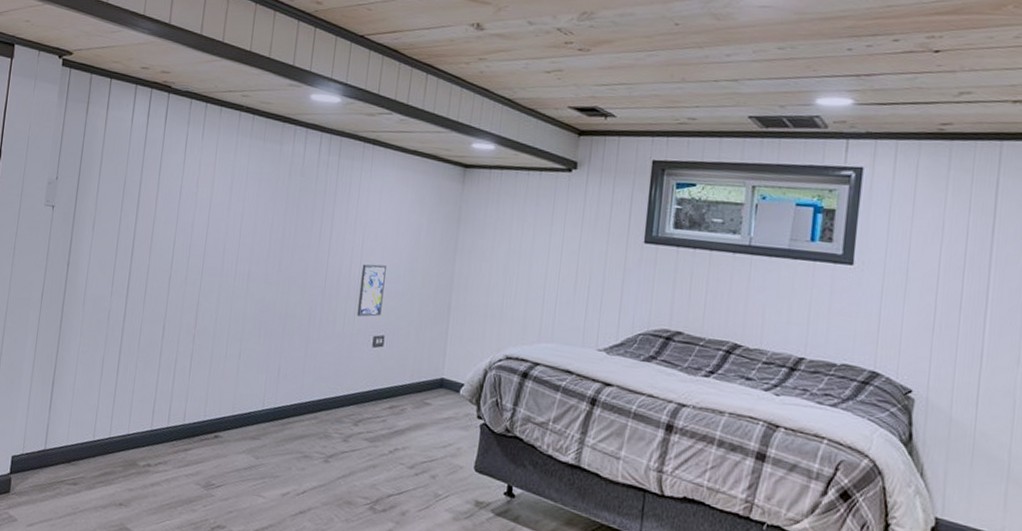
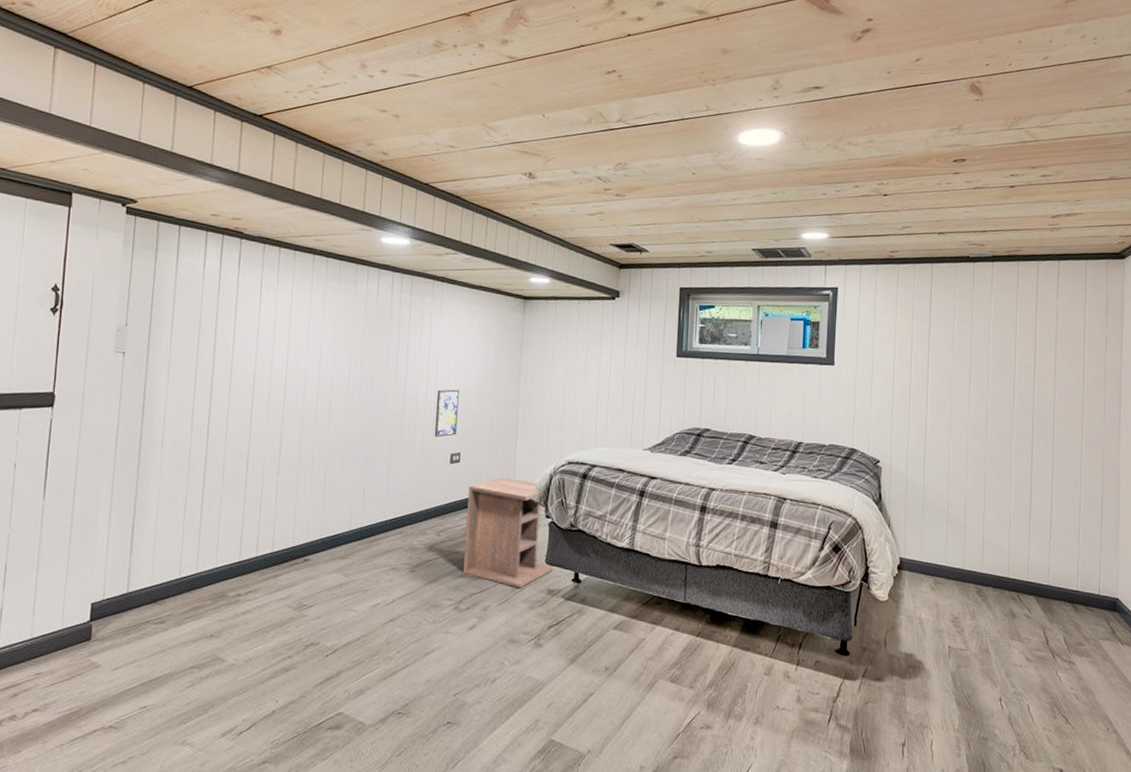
nightstand: none [381,367,484,496] -> present [463,477,554,588]

